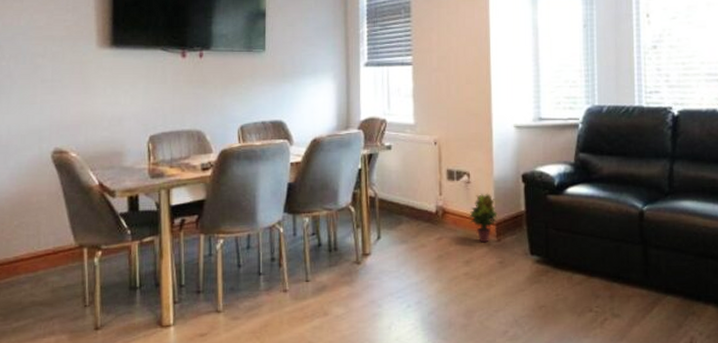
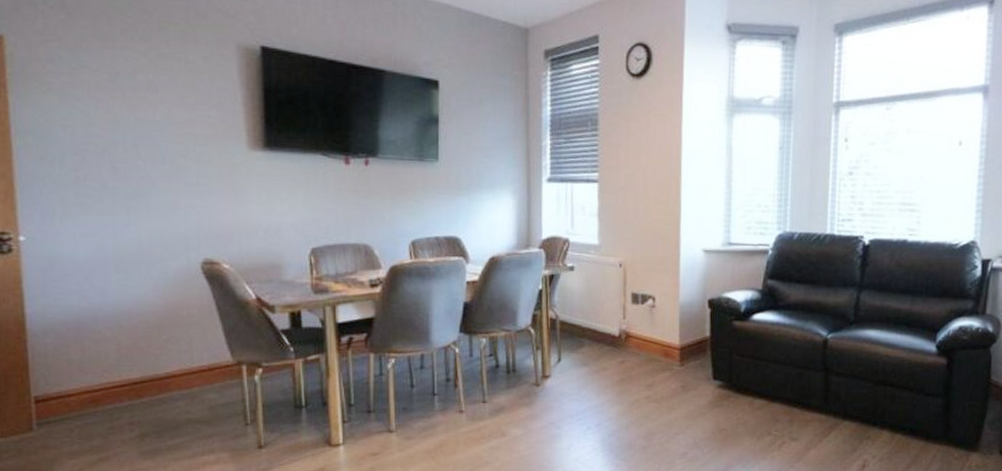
potted plant: present [469,193,498,243] -> none [652,317,682,367]

